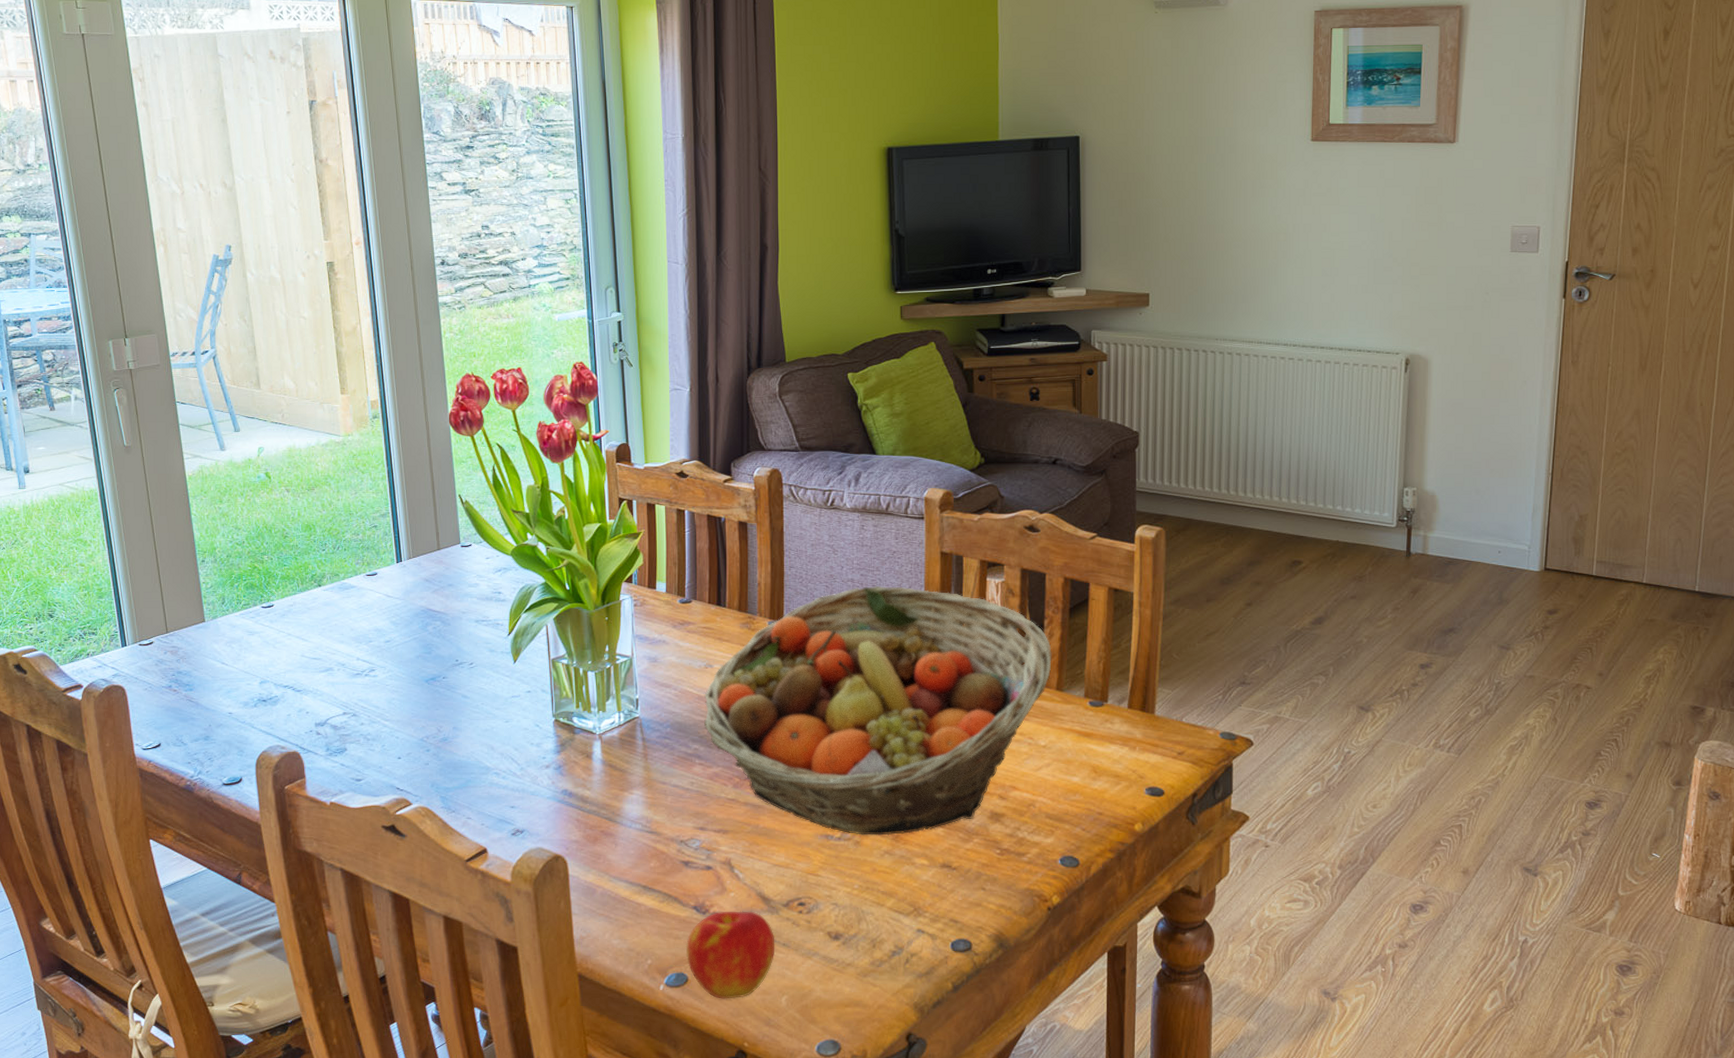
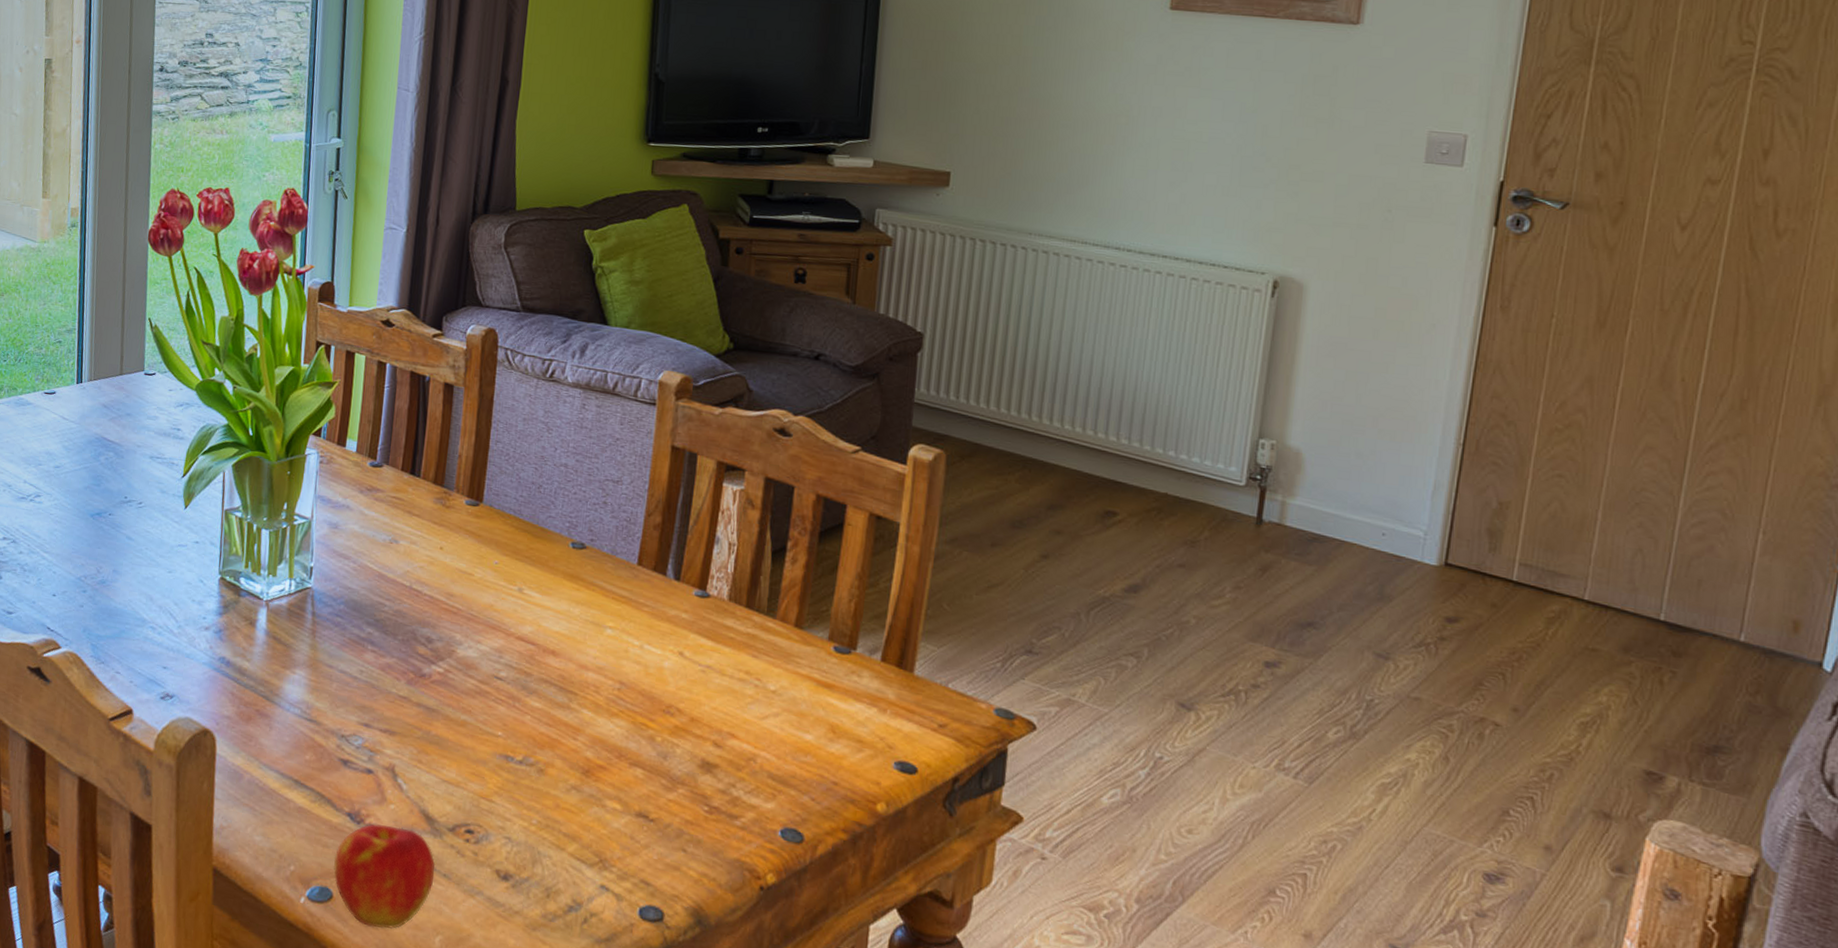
fruit basket: present [703,586,1052,836] -> none [381,474,794,770]

